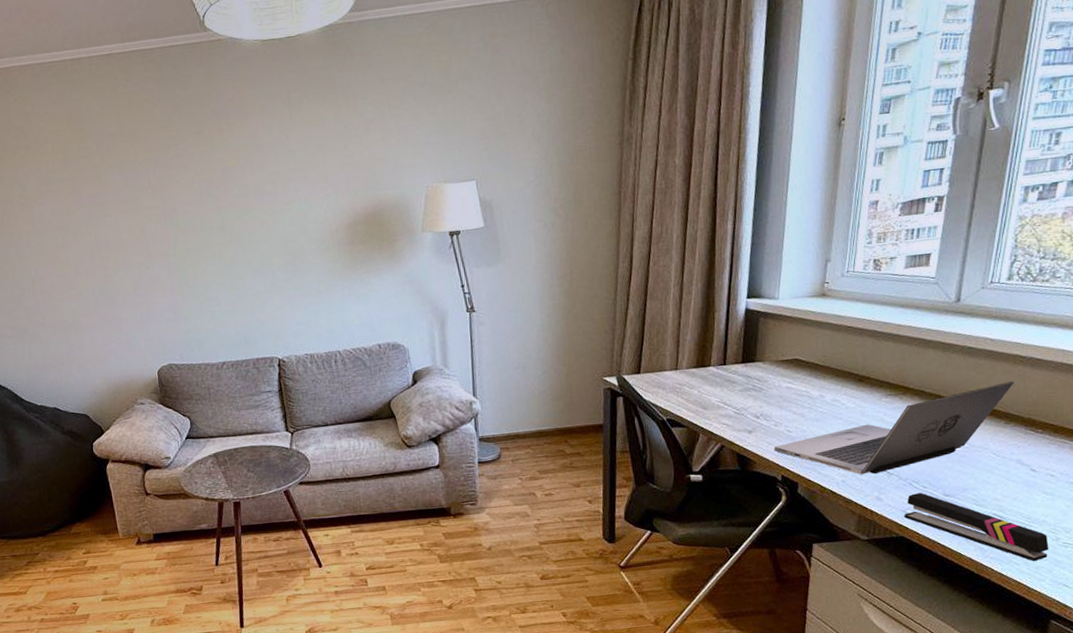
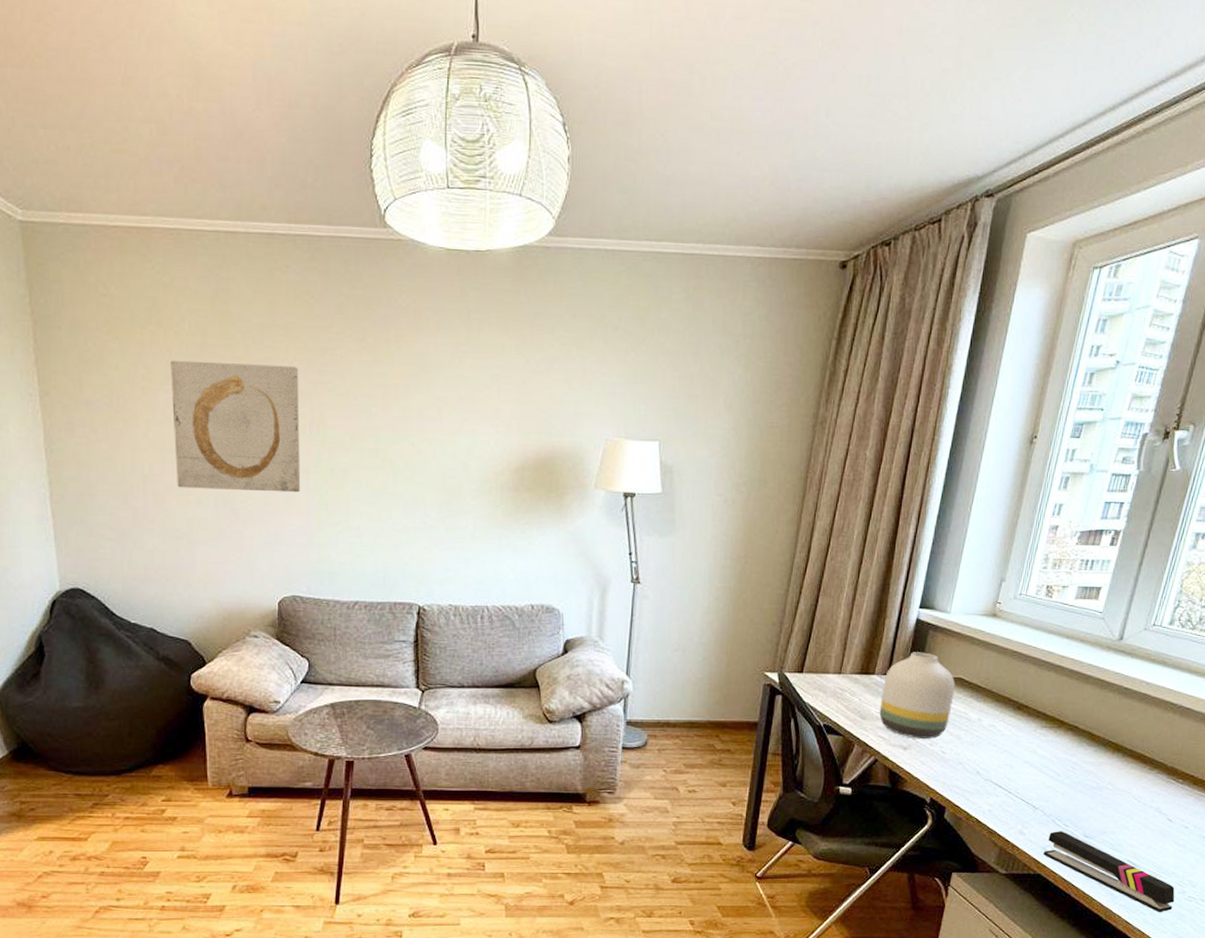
wall art: none [41,165,164,285] -> present [170,360,301,493]
vase: none [720,339,793,422] -> present [879,652,956,739]
laptop: present [774,381,1014,475] -> none [926,728,1163,806]

